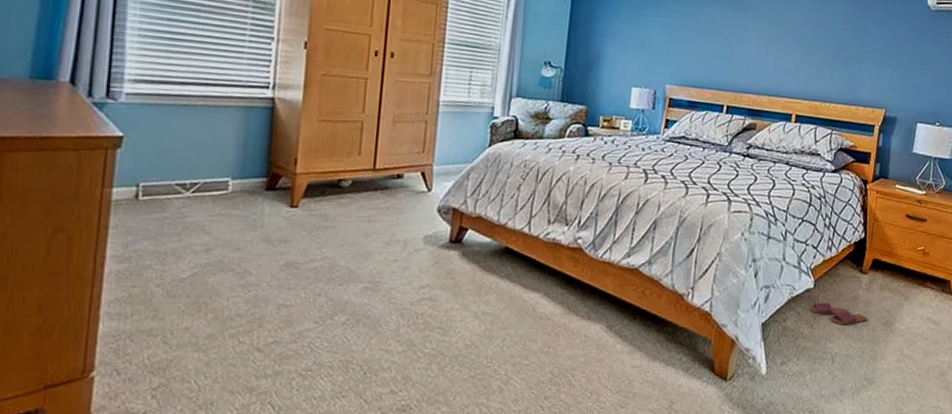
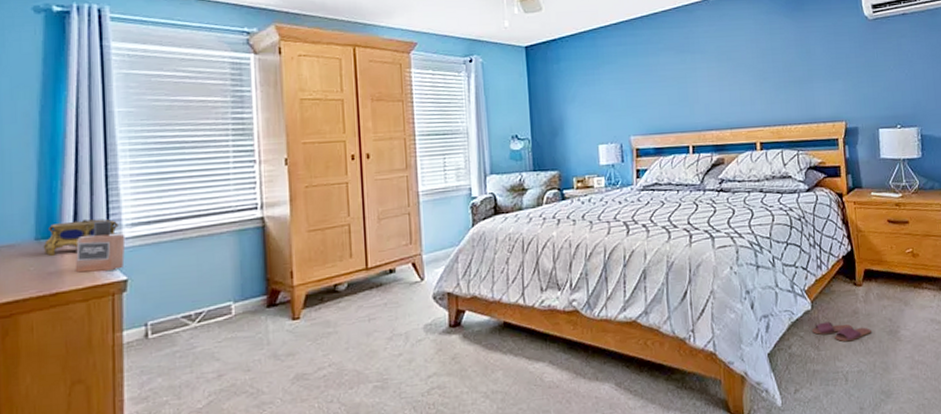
clock: none [37,65,121,98] -> present [43,218,119,256]
perfume: none [69,71,126,125] -> present [75,221,126,273]

